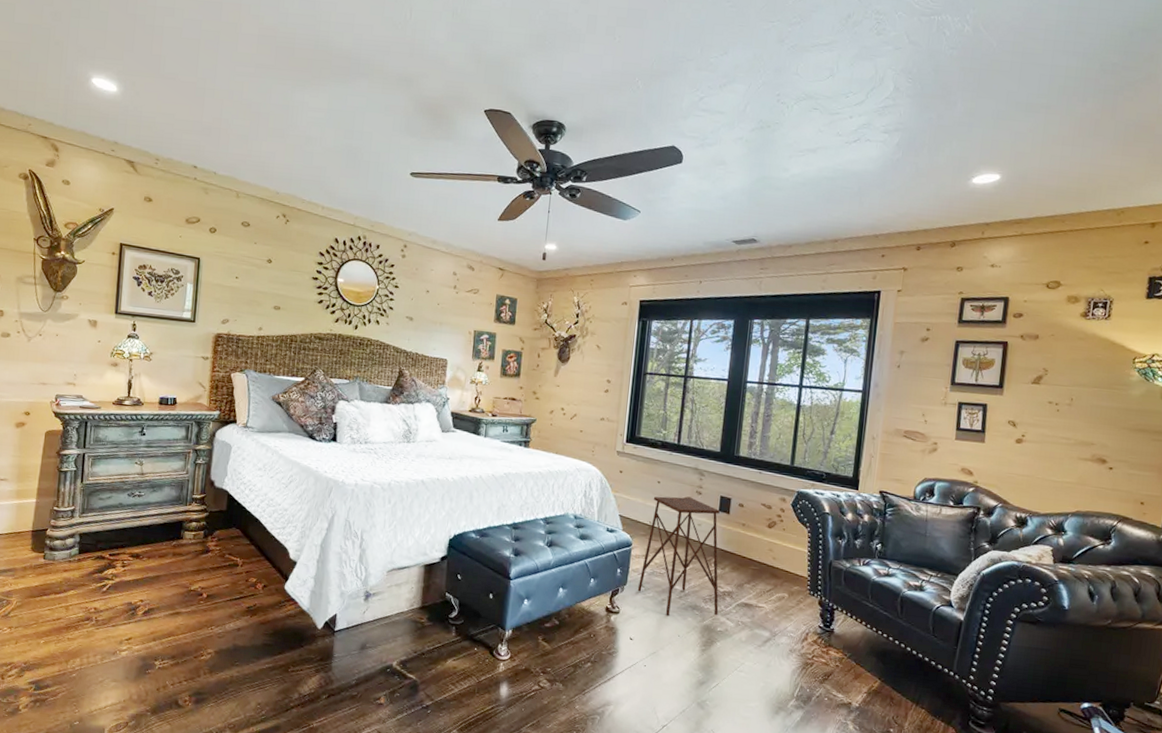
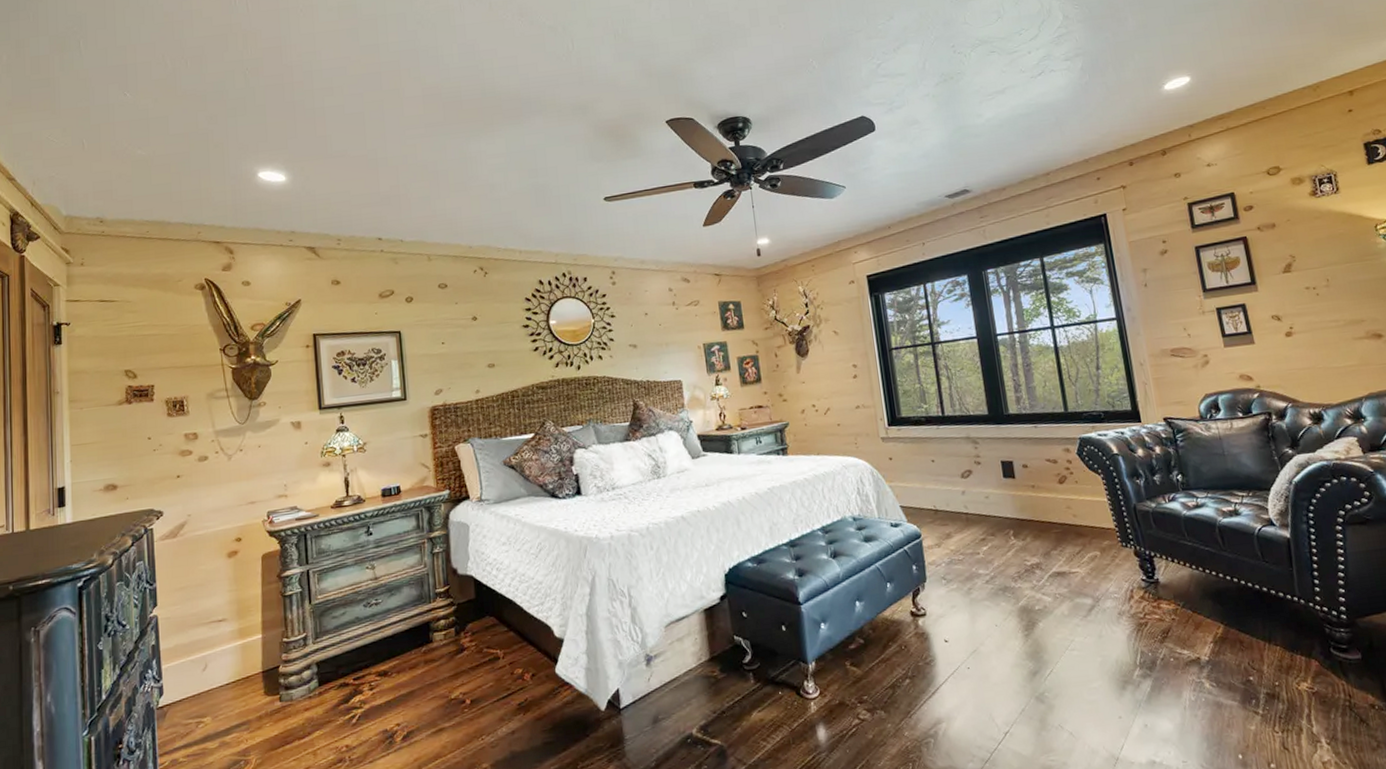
side table: present [637,496,720,617] -> none [931,470,1032,607]

